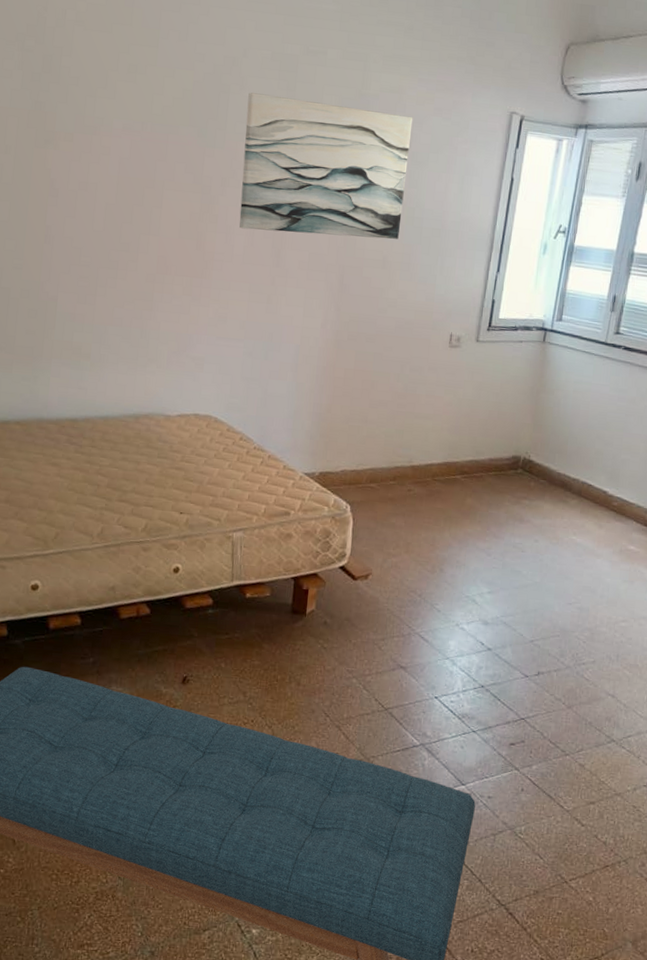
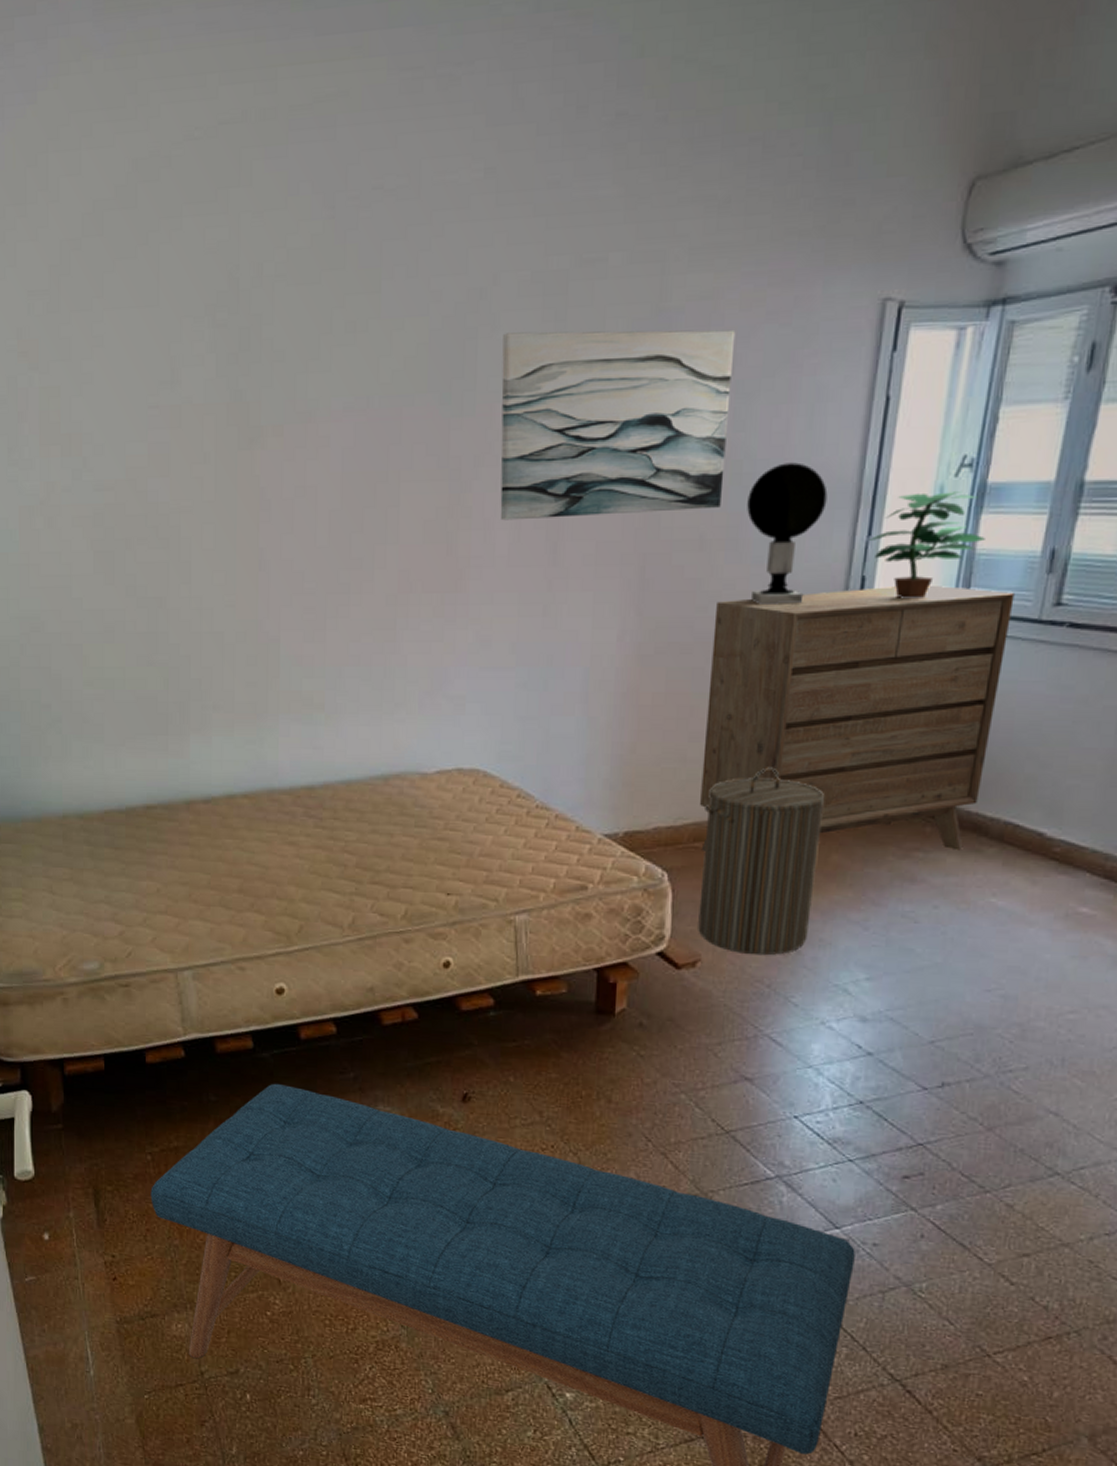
laundry hamper: none [370,430,464,572] -> present [698,767,826,956]
dresser: none [375,306,591,501] -> present [700,584,1015,851]
table lamp: none [416,214,471,315] -> present [747,462,828,604]
potted plant: none [498,246,573,320] -> present [869,491,985,600]

